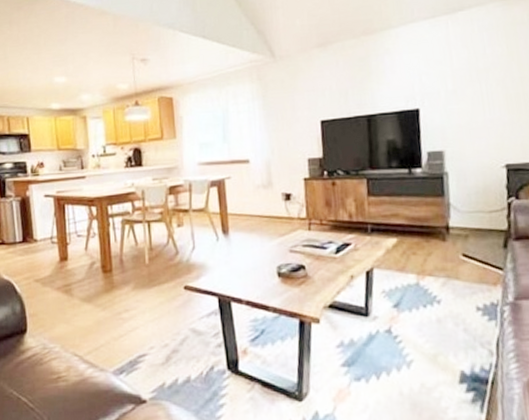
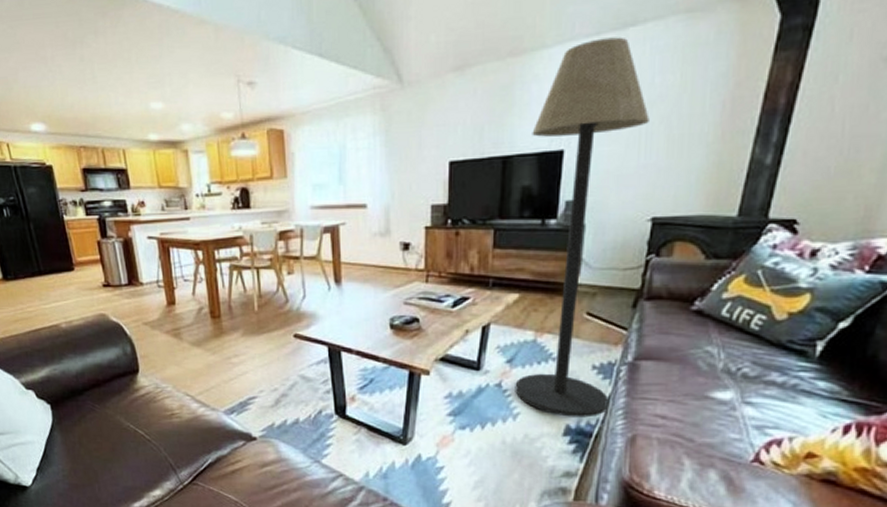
floor lamp: none [389,19,500,363] -> present [515,37,650,418]

